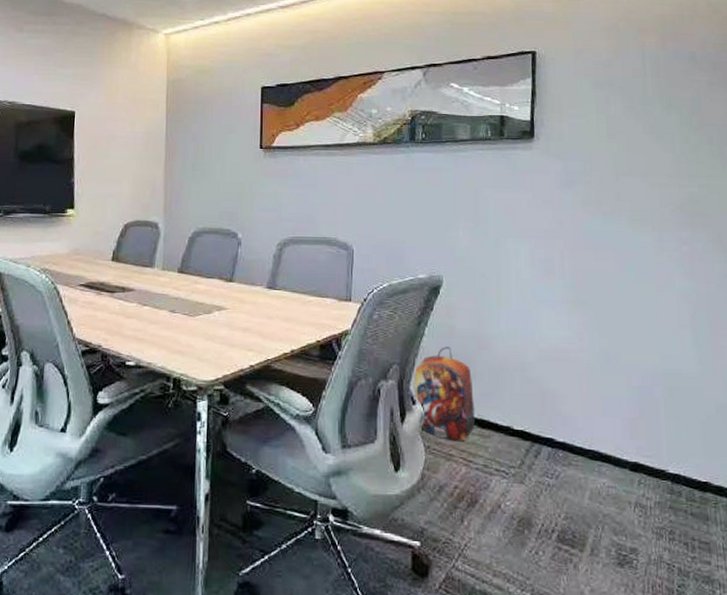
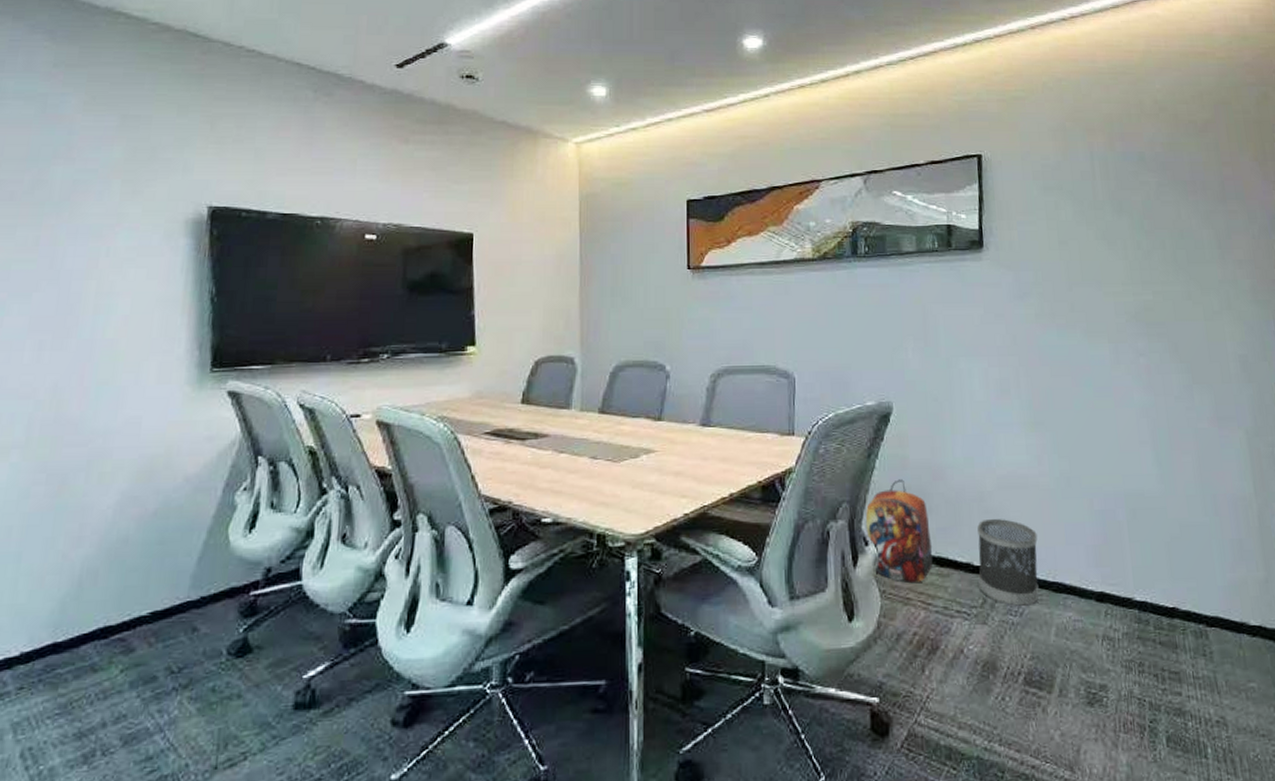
wastebasket: none [517,387,576,470] -> present [977,518,1039,606]

